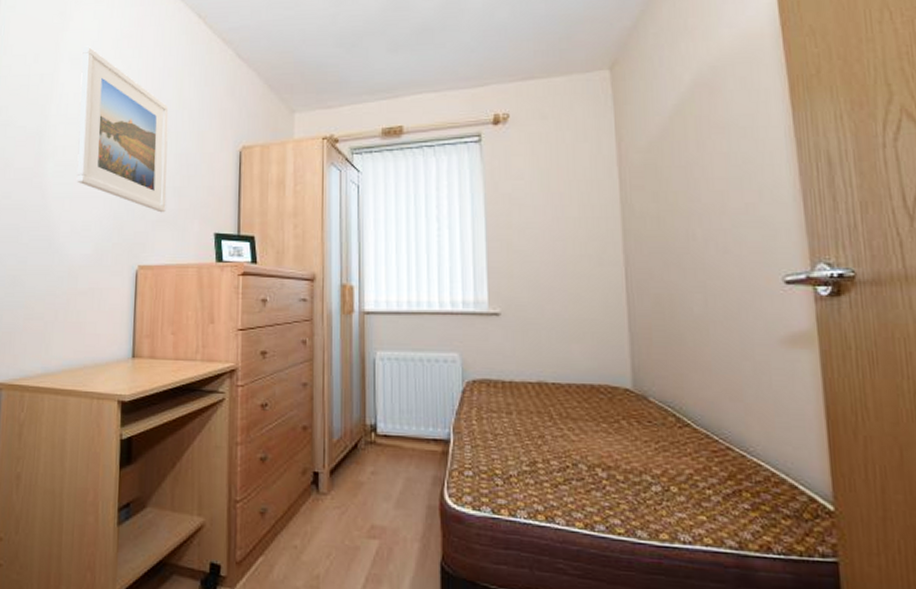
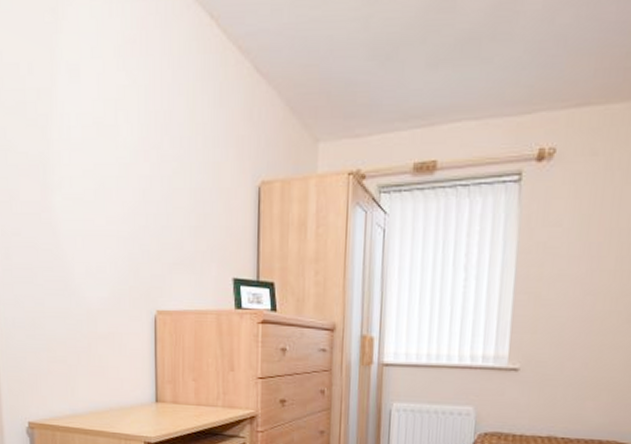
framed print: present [76,46,169,213] -> none [81,53,182,255]

